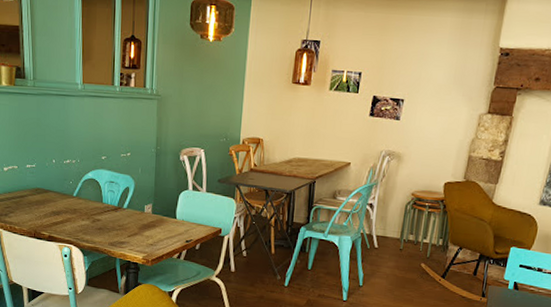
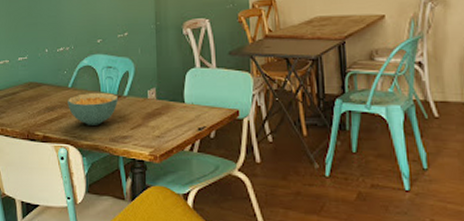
cereal bowl: none [72,202,119,231] -> present [68,93,119,125]

